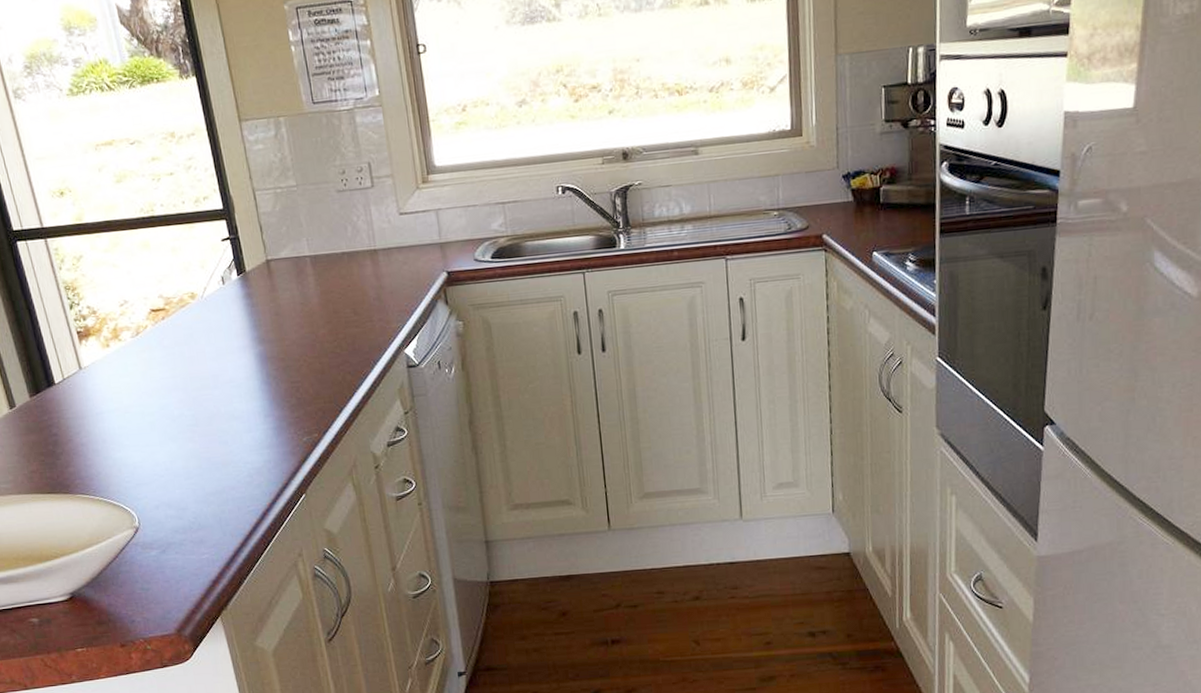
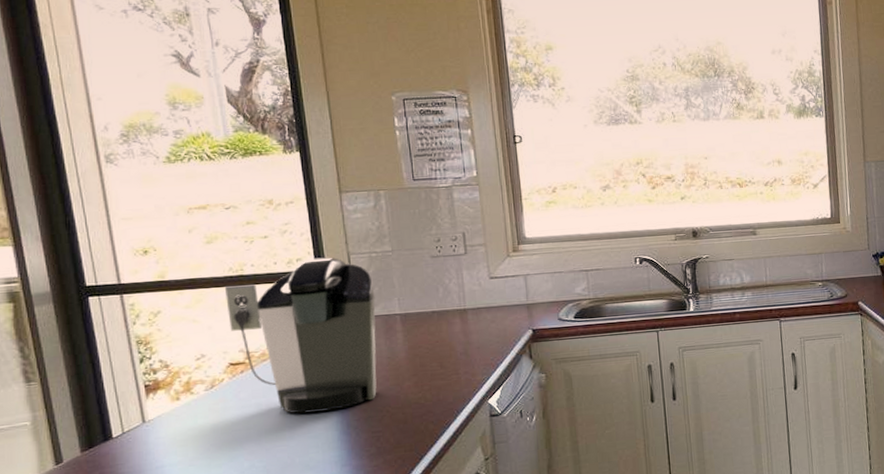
coffee maker: none [138,194,293,362] -> present [224,257,377,414]

